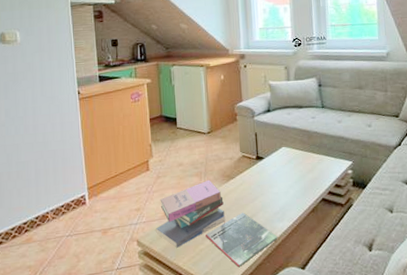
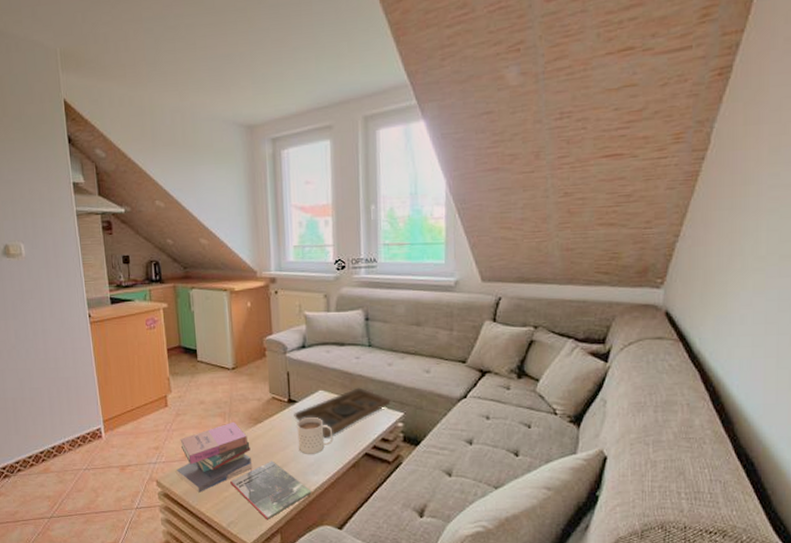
decorative tray: none [261,142,342,188] -> present [294,387,391,438]
mug: none [264,170,295,204] -> present [297,416,334,454]

